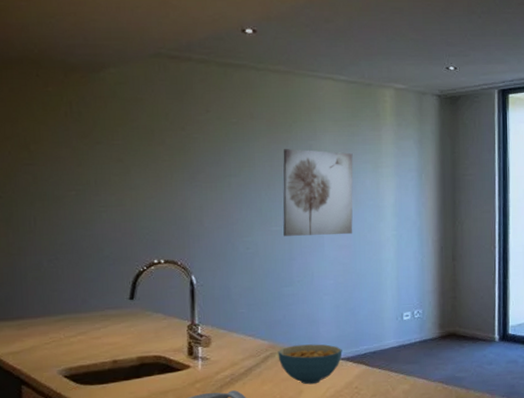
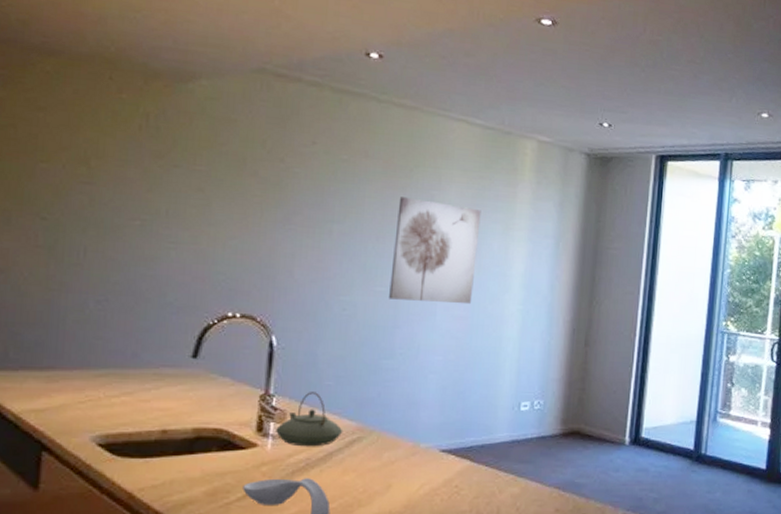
teapot: none [204,319,258,365] -> present [276,392,343,447]
cereal bowl: present [278,344,342,385] -> none [366,430,445,478]

